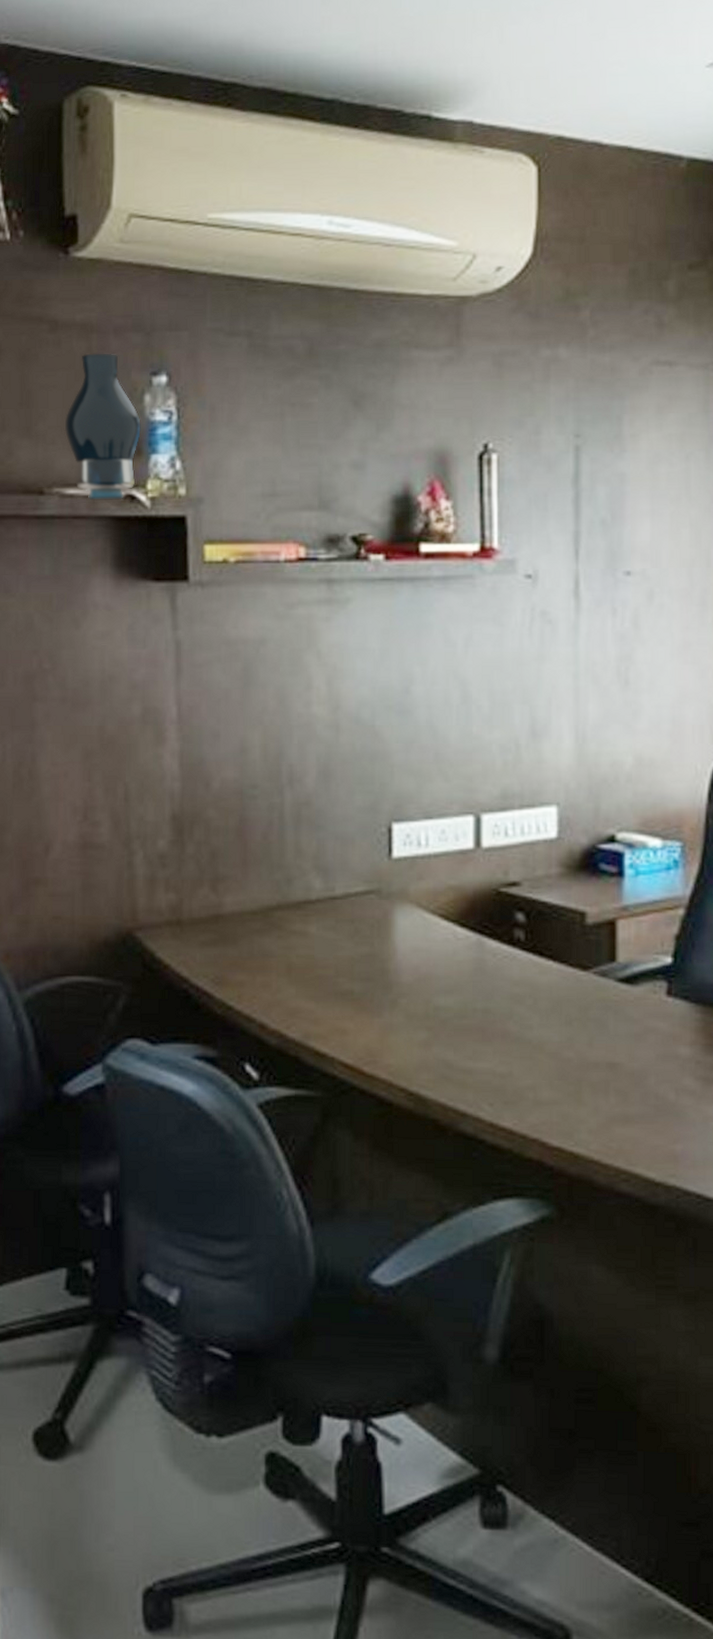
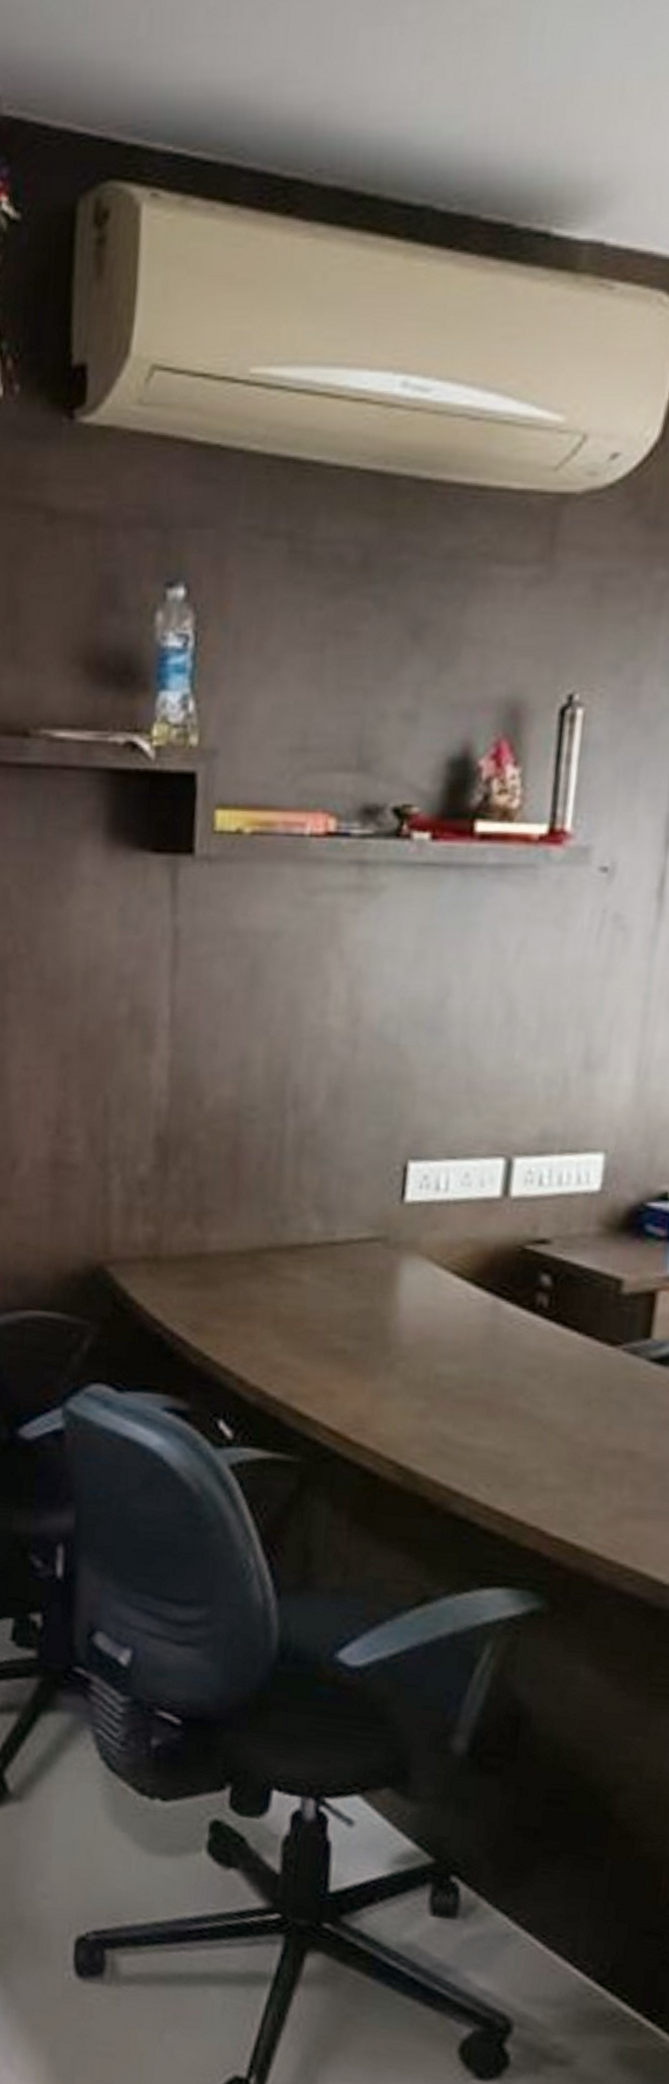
vase: present [64,353,141,501] -> none [57,554,150,748]

